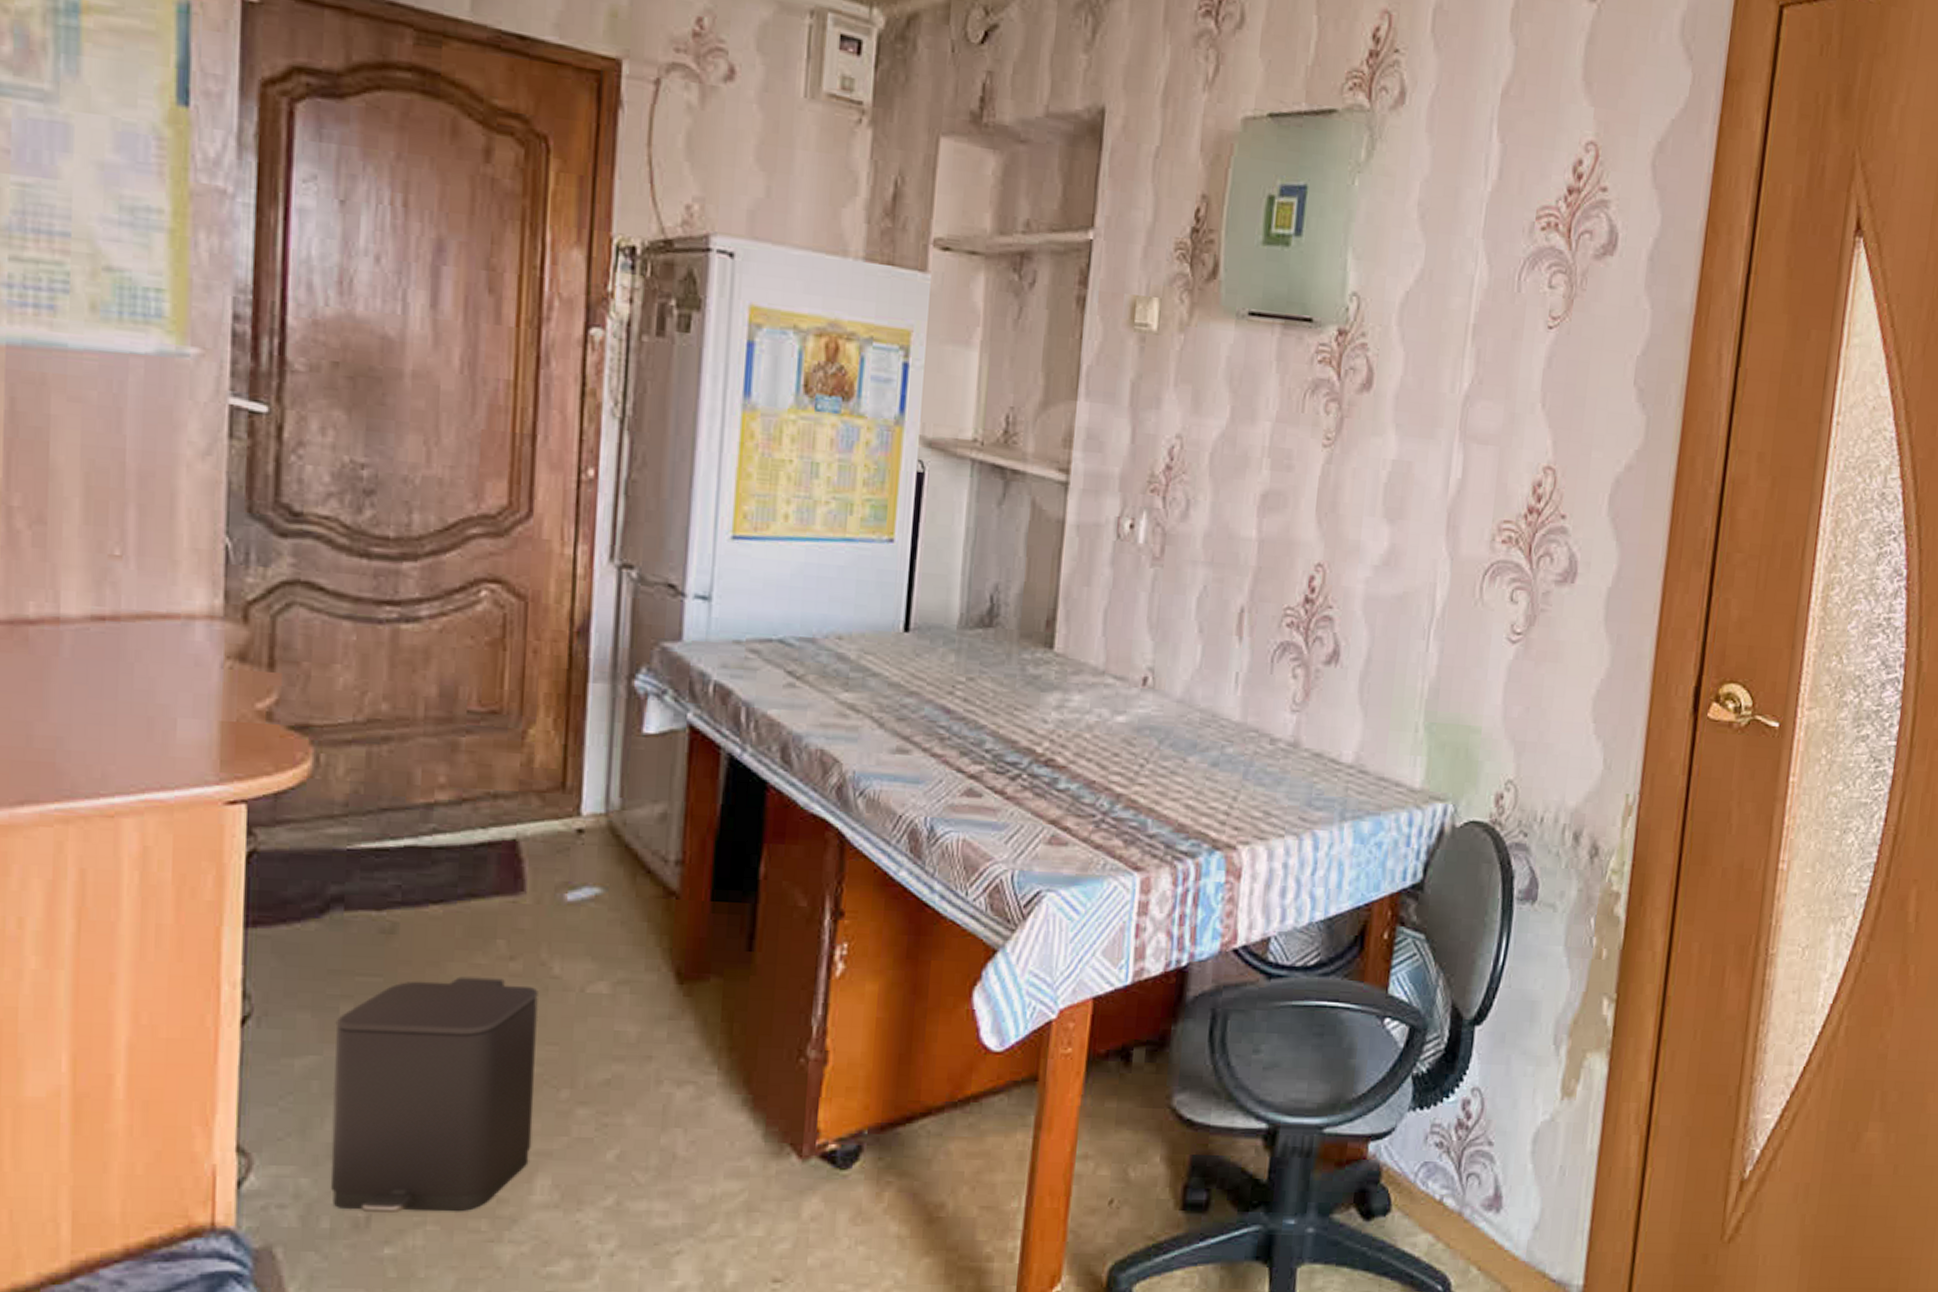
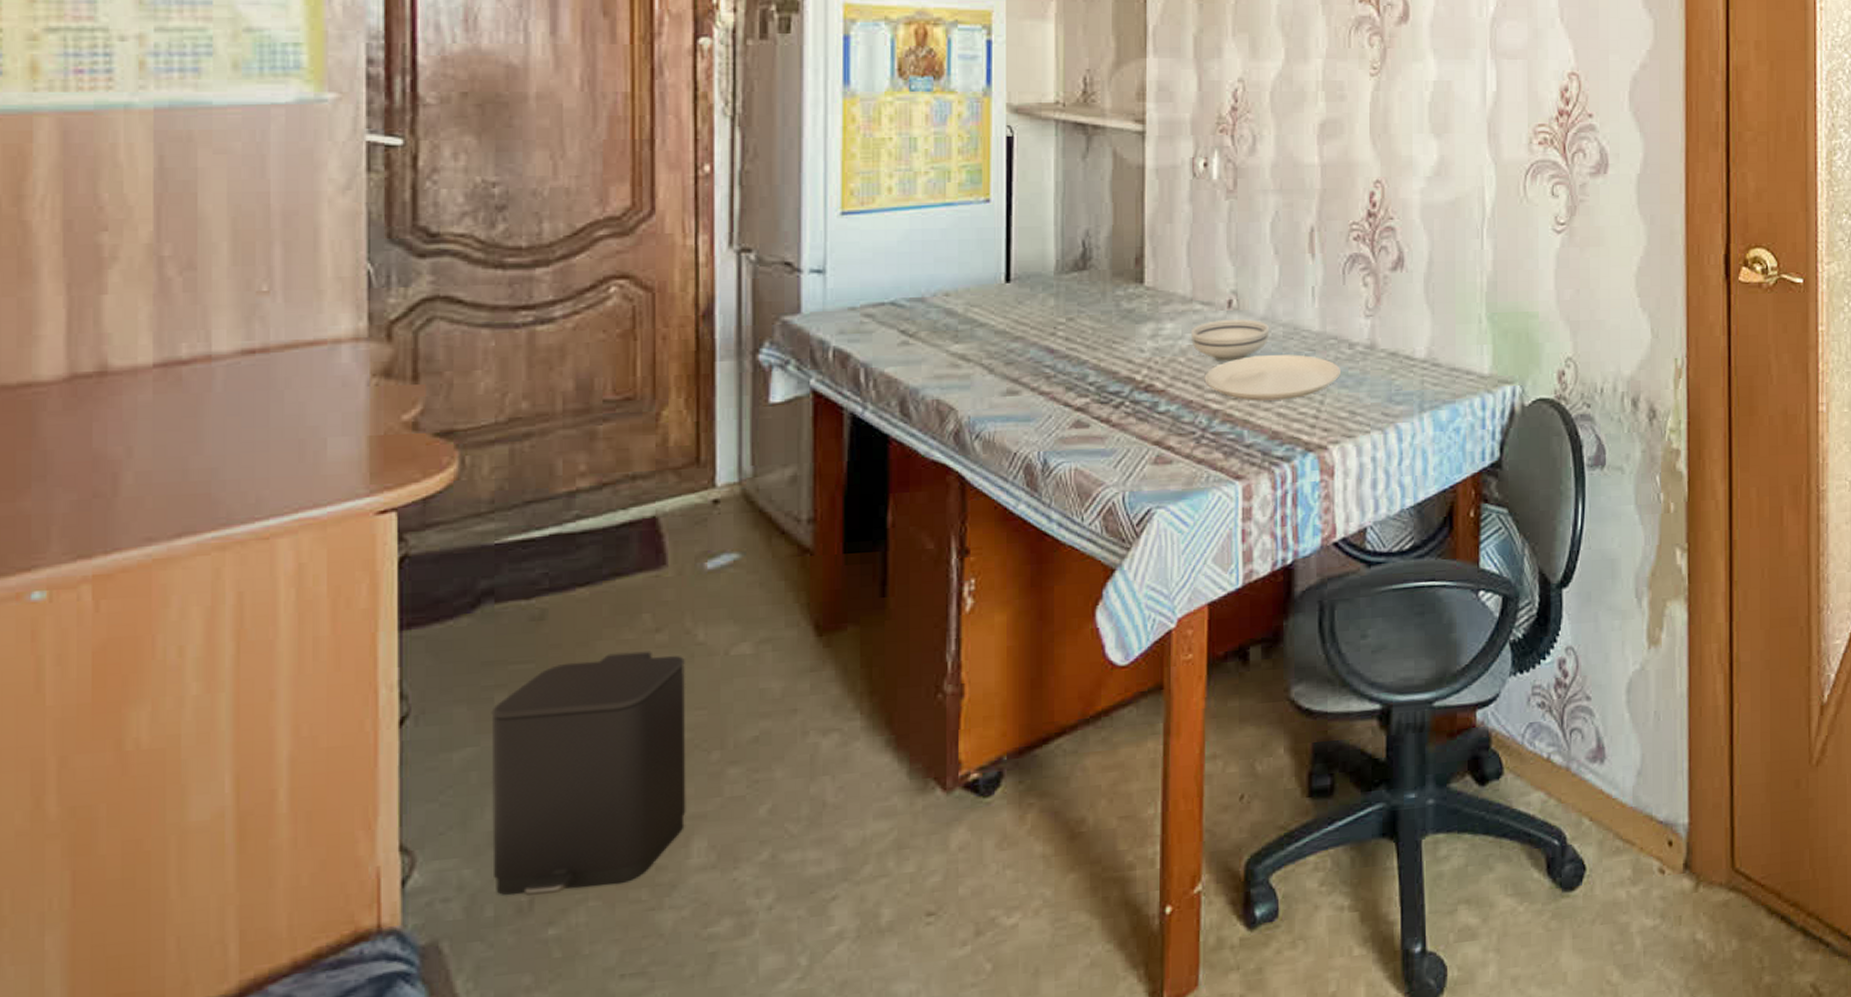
bowl: none [1099,697,1186,744] -> present [1191,319,1270,361]
plate: none [1110,740,1259,792] -> present [1204,354,1340,401]

